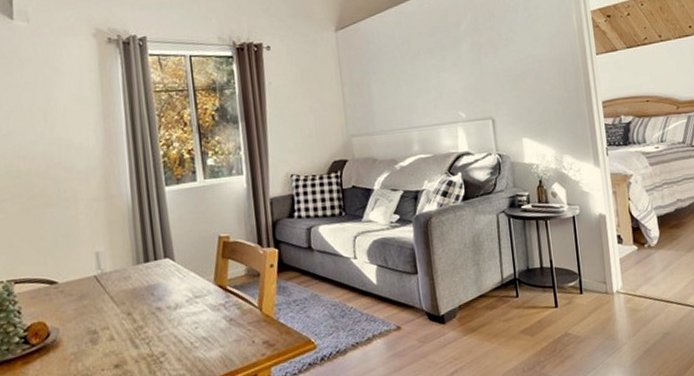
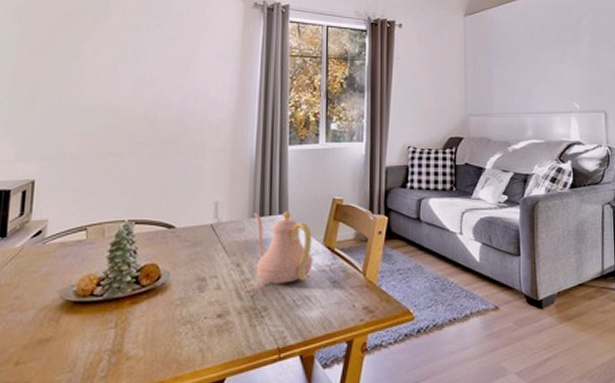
teapot: none [138,253,206,329] -> present [253,211,313,284]

